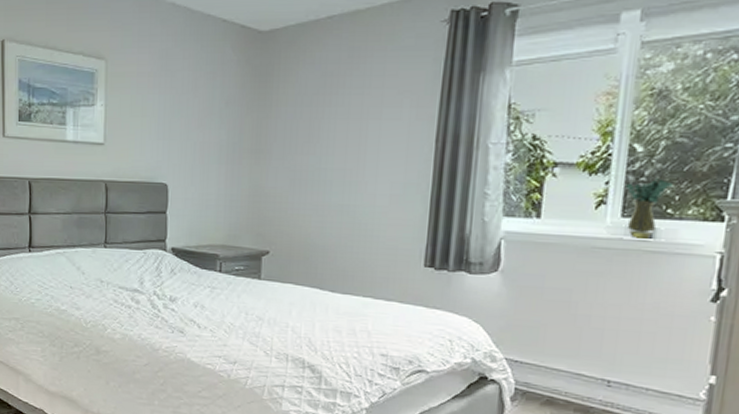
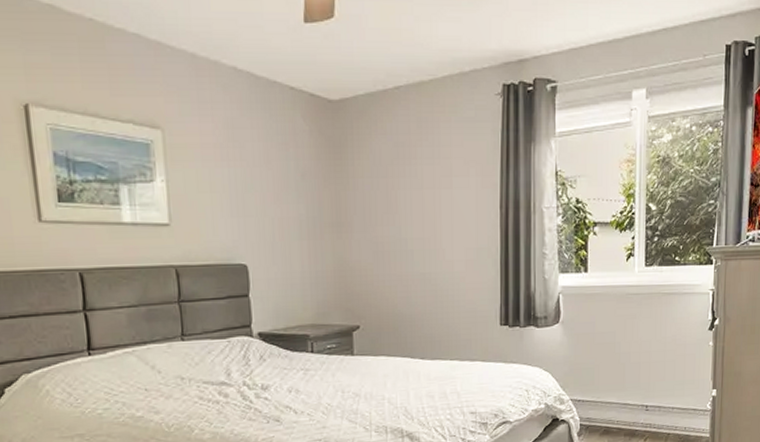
vase: present [624,177,672,239] -> none [645,230,677,283]

